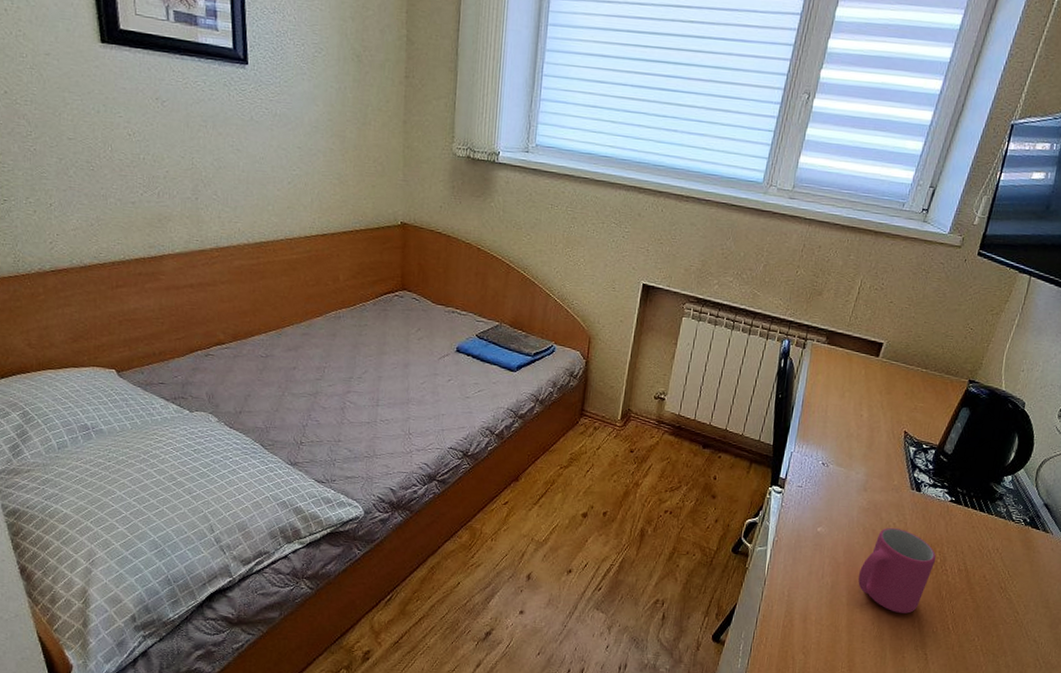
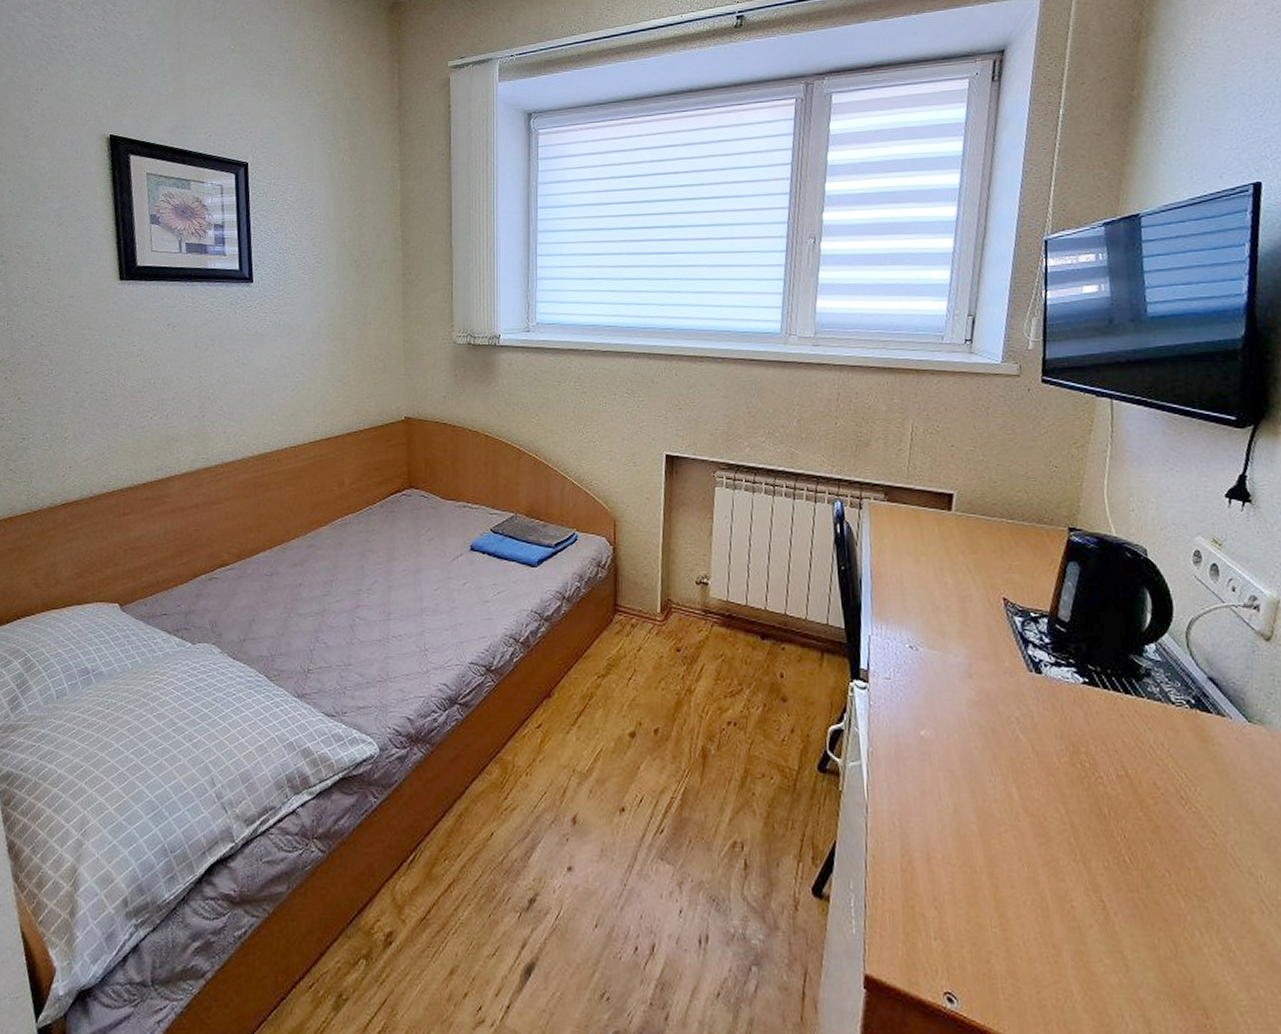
mug: present [858,527,937,614] -> none [986,723,1084,842]

